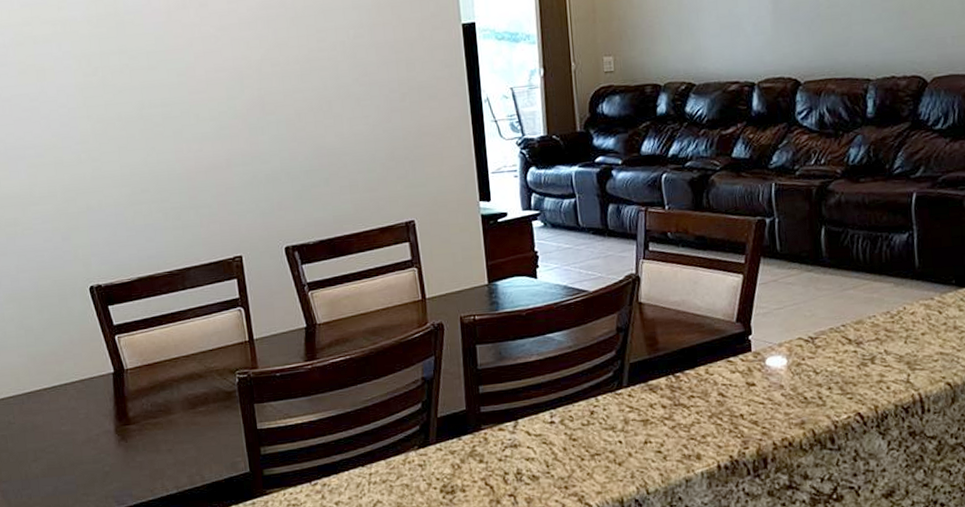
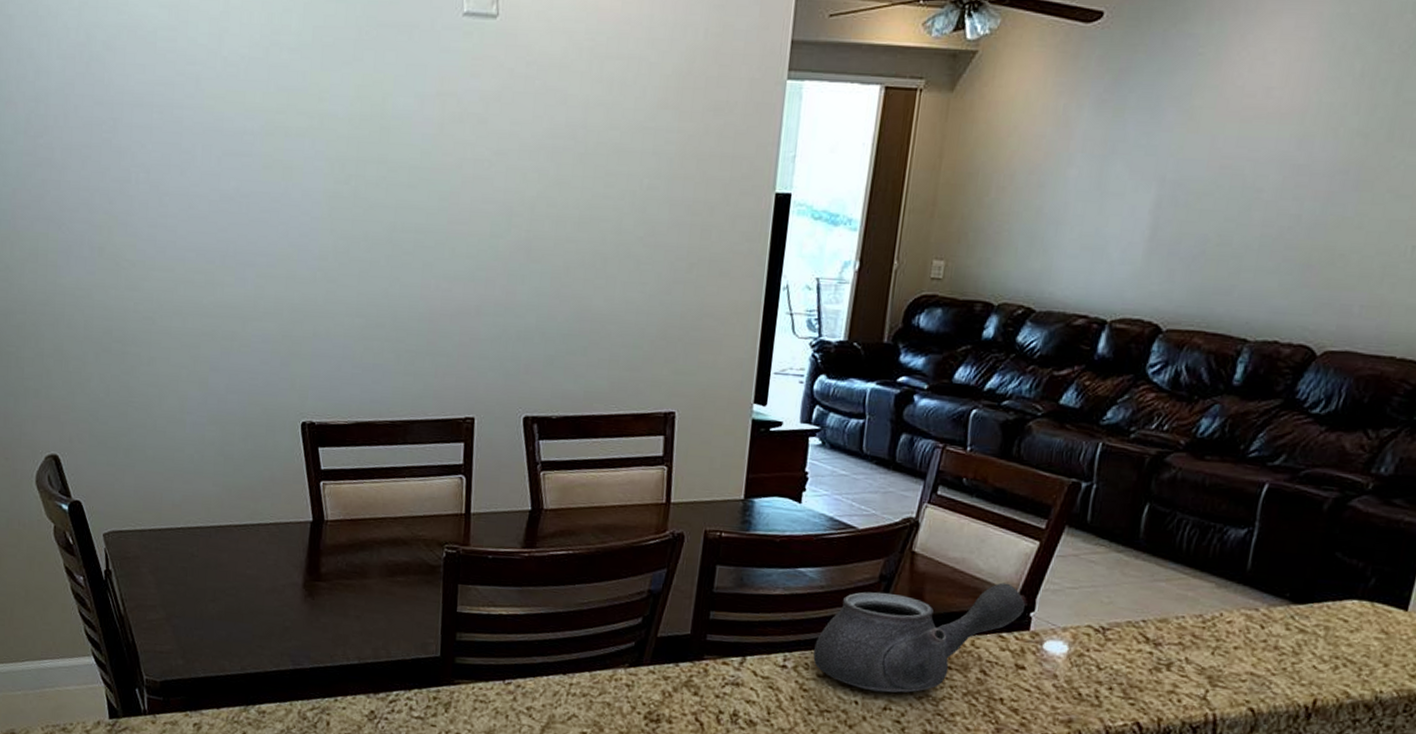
teapot: none [574,314,743,430] -> present [813,582,1025,693]

